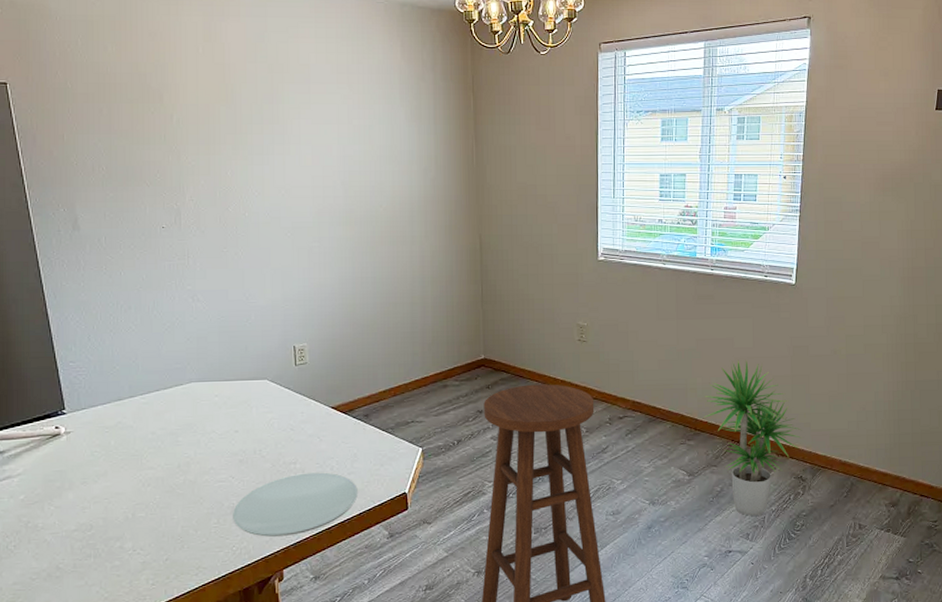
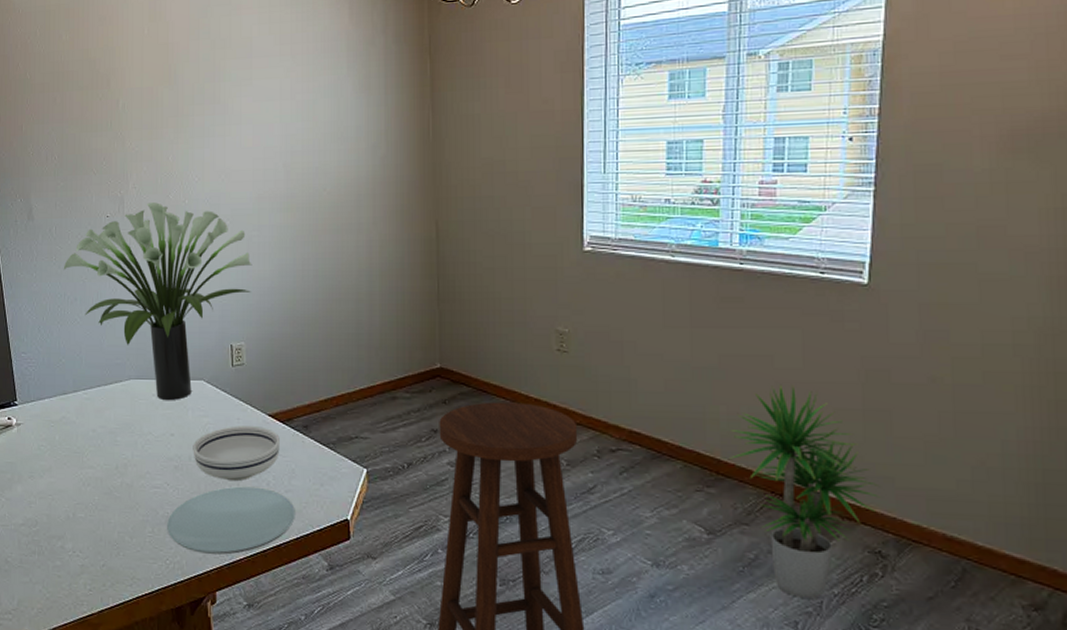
flower arrangement: none [115,215,313,400] -> present [63,202,252,400]
bowl: none [257,418,342,469] -> present [193,426,280,482]

